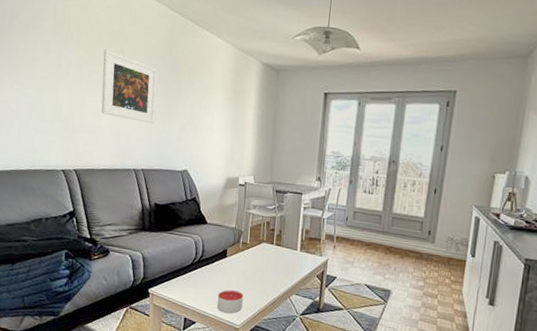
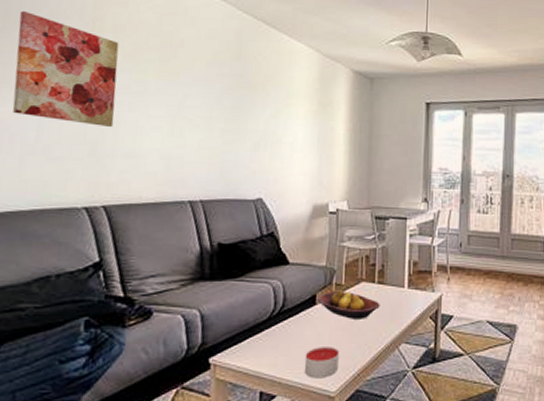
wall art: none [12,14,82,109] -> present [12,10,119,128]
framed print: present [101,50,158,124] -> none [144,55,222,143]
fruit bowl: none [228,248,277,272] -> present [317,290,380,319]

